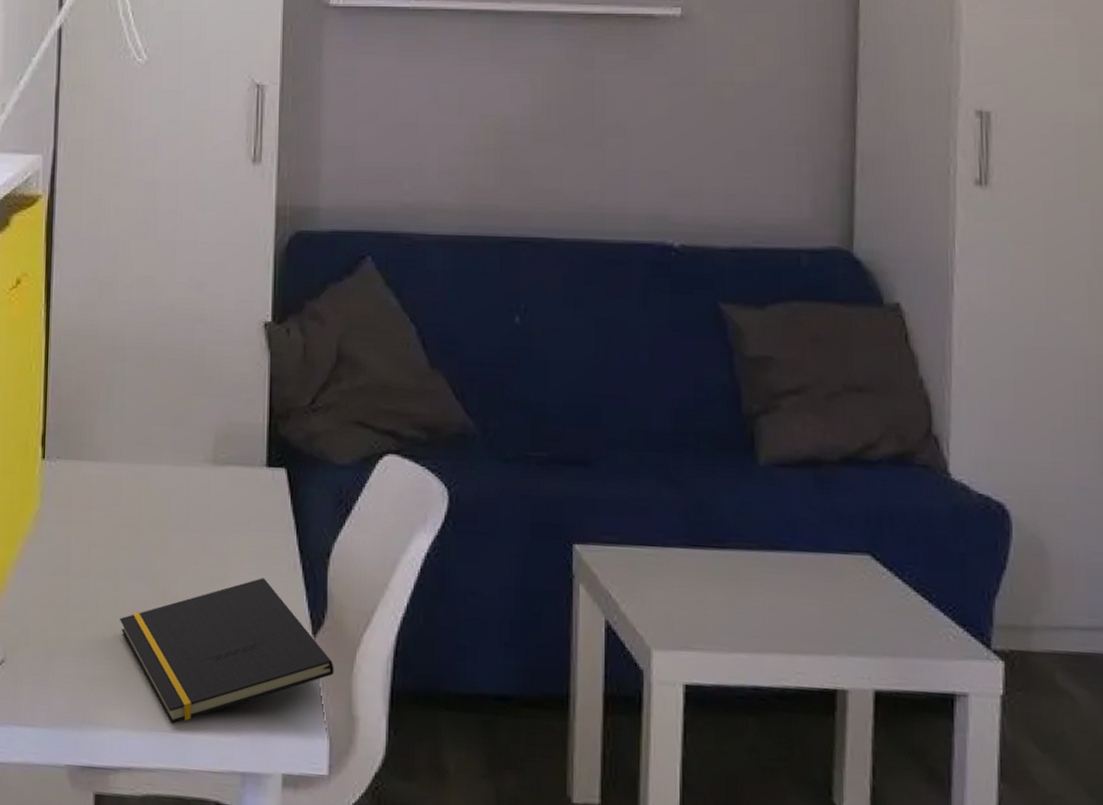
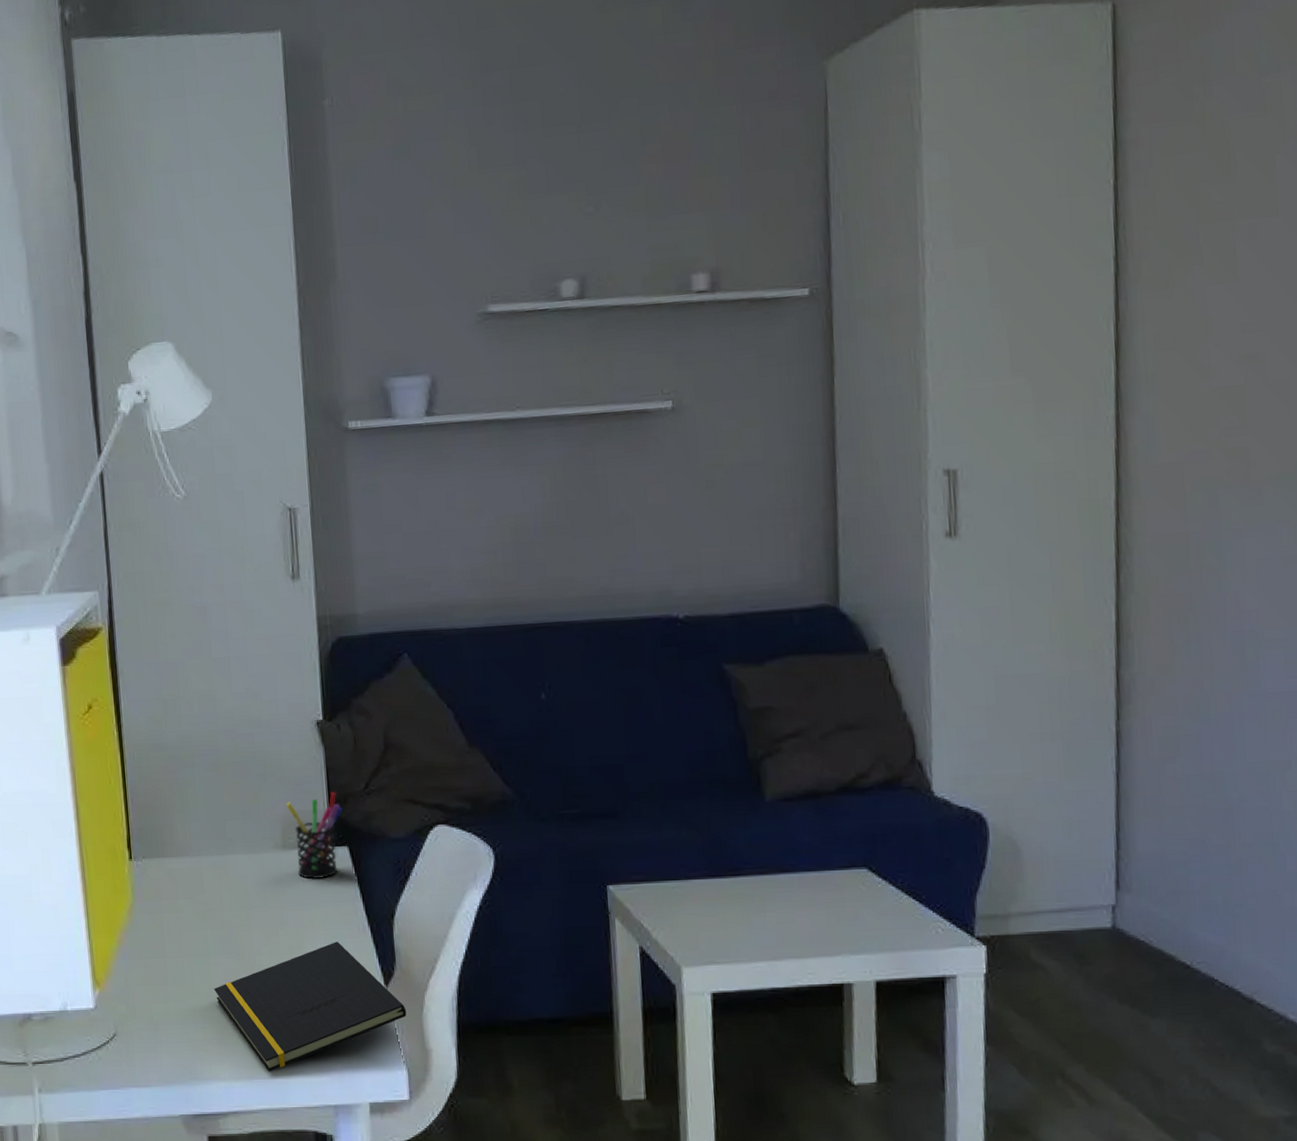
pen holder: none [221,404,284,503] -> present [285,792,343,879]

